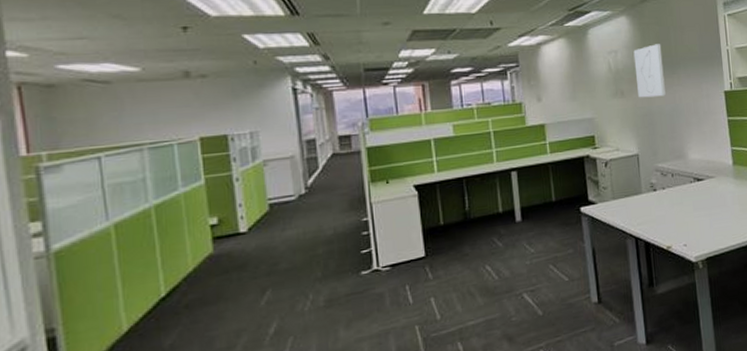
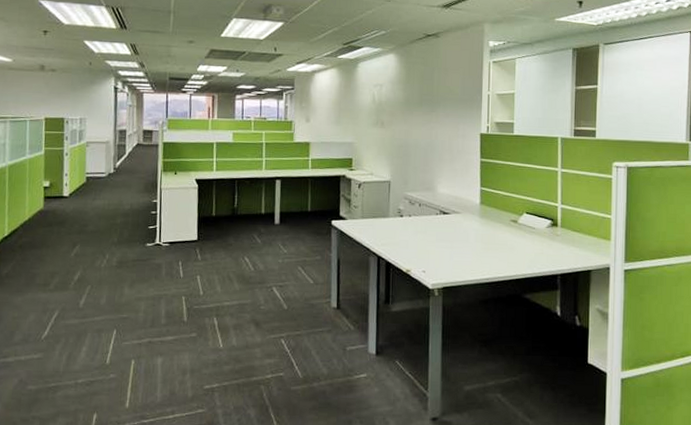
wall art: present [633,44,666,98] -> none [396,82,424,131]

